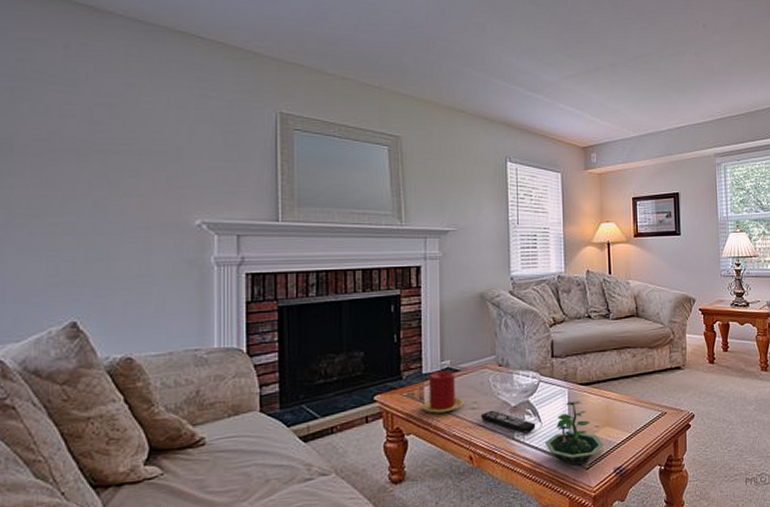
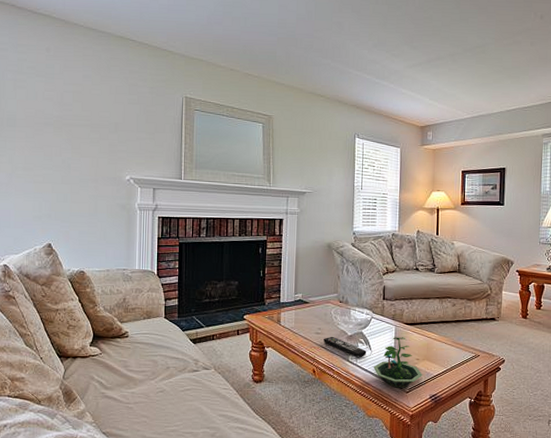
candle: present [421,370,464,413] -> none [278,301,311,334]

